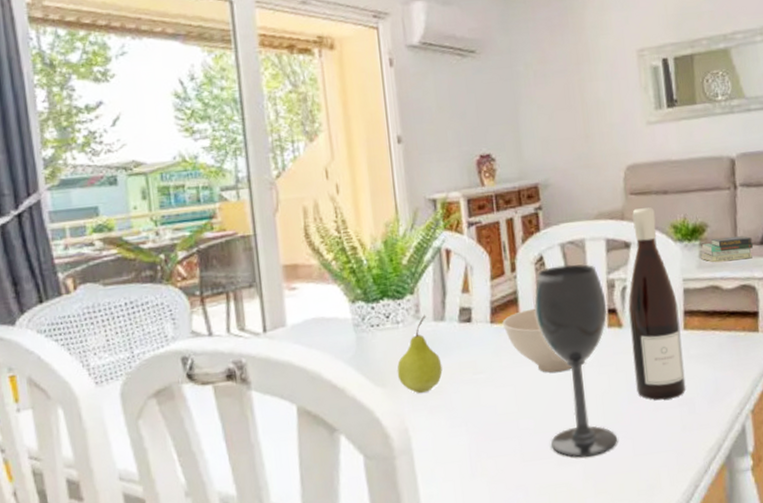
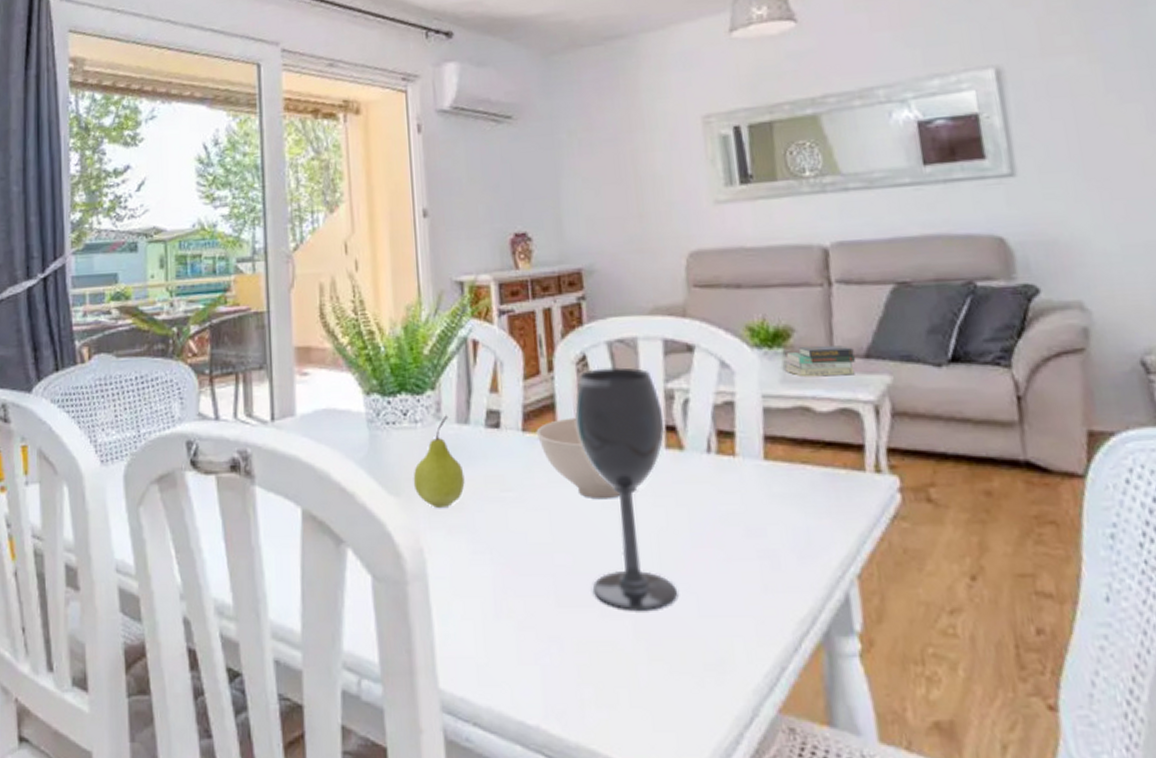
bottle: present [628,207,686,400] -> none [691,303,768,548]

